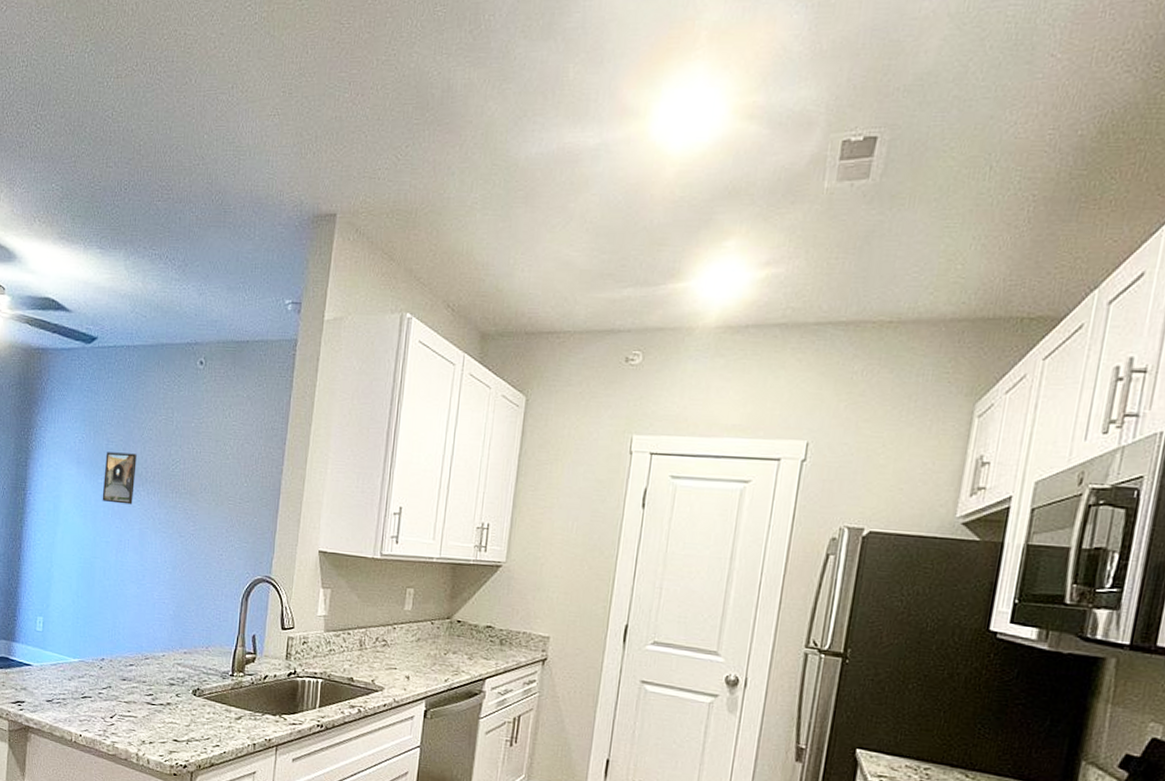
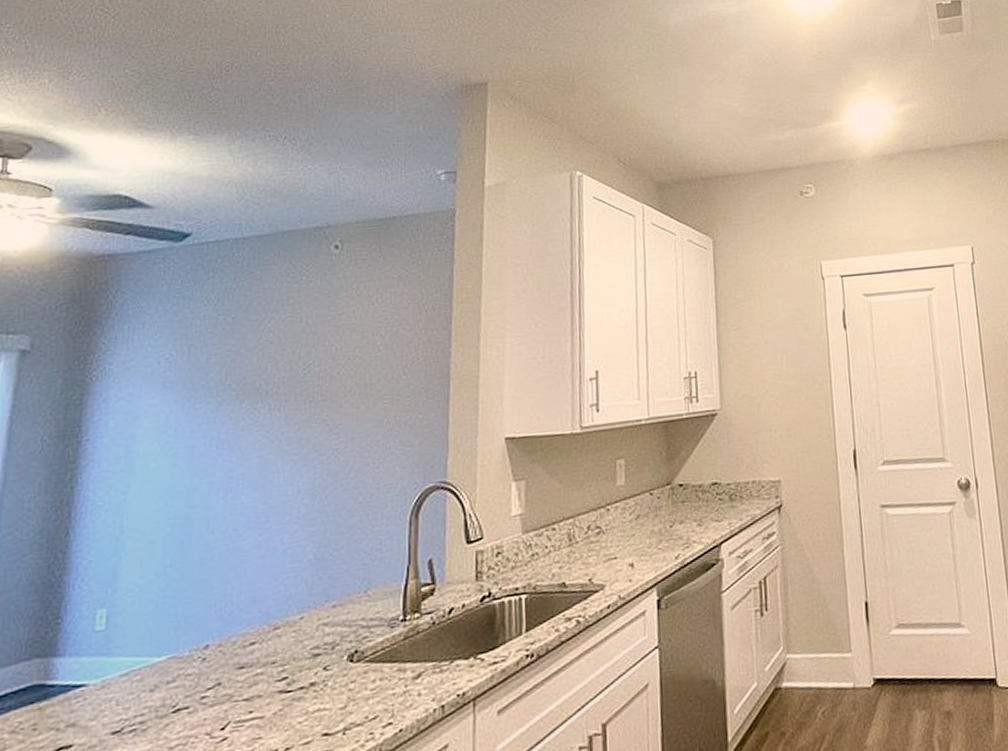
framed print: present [102,452,137,505] -> none [201,363,252,431]

